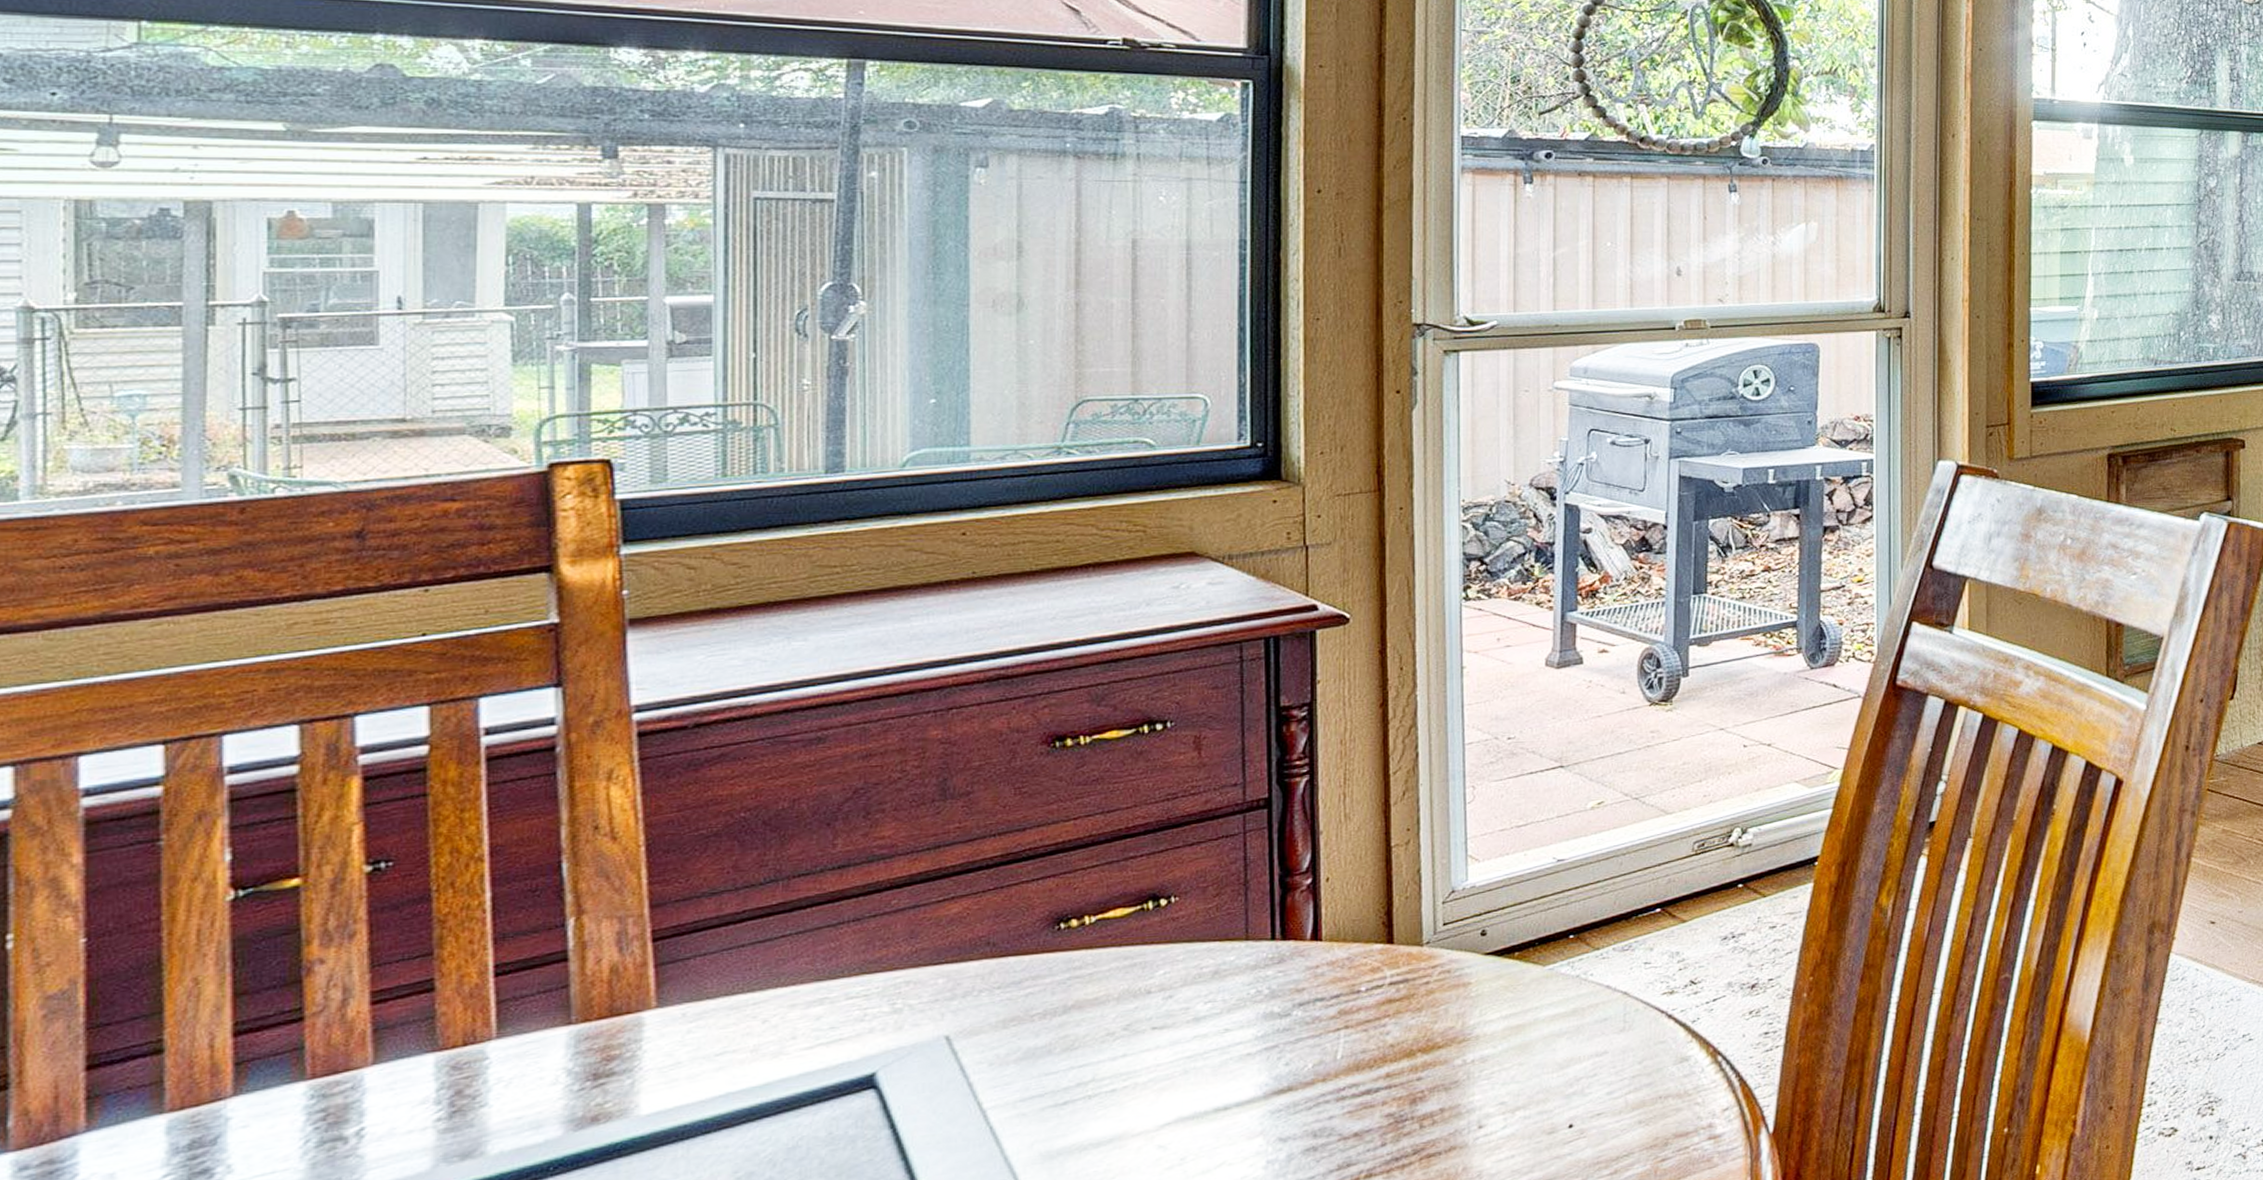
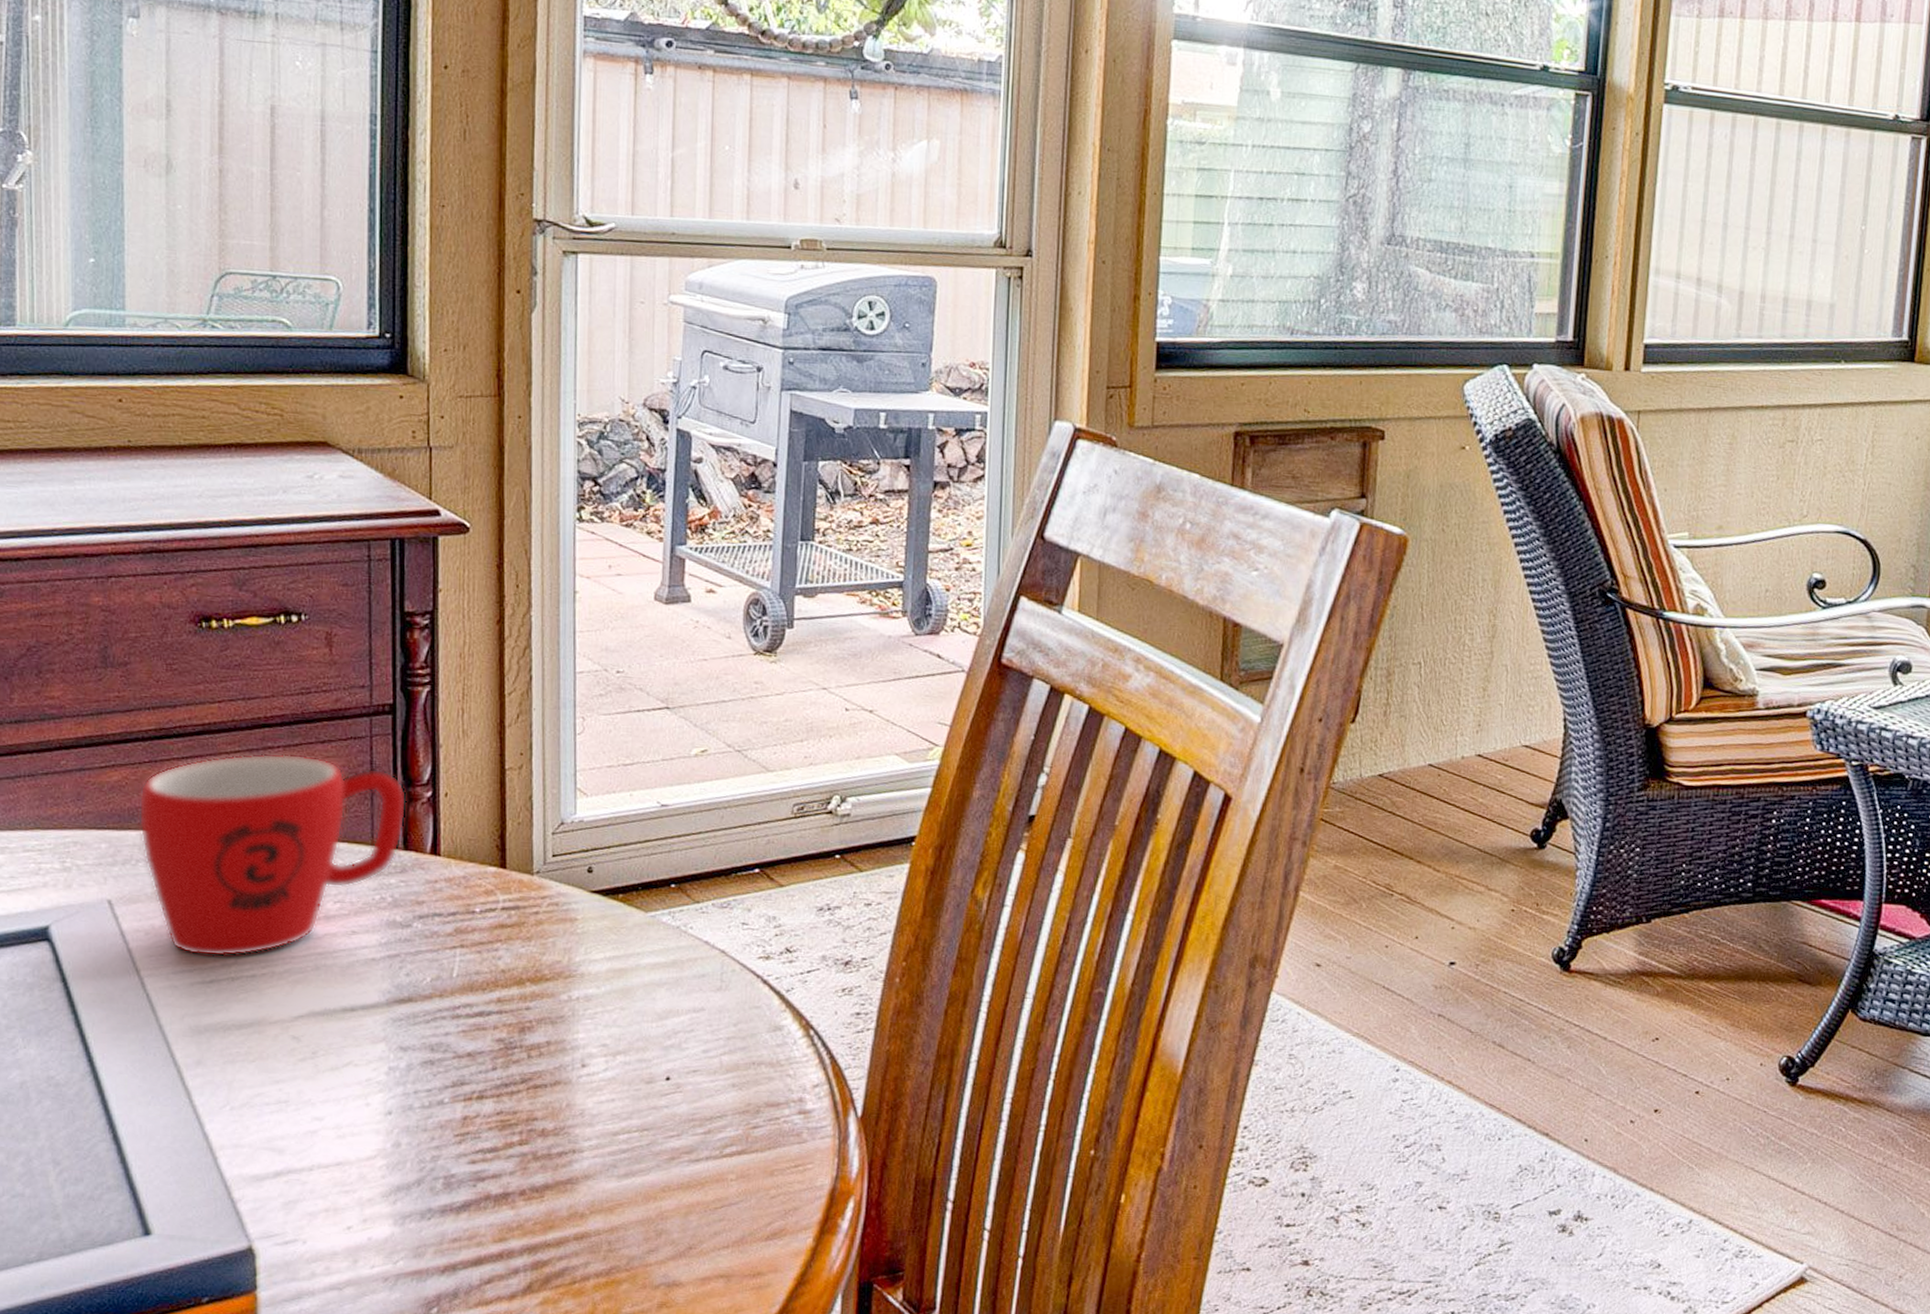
mug: none [981,860,1284,1079] -> present [138,753,407,957]

